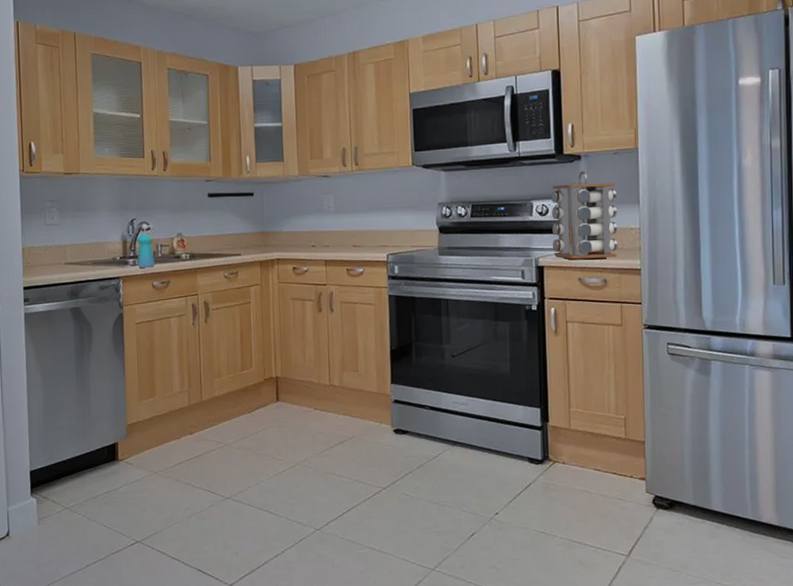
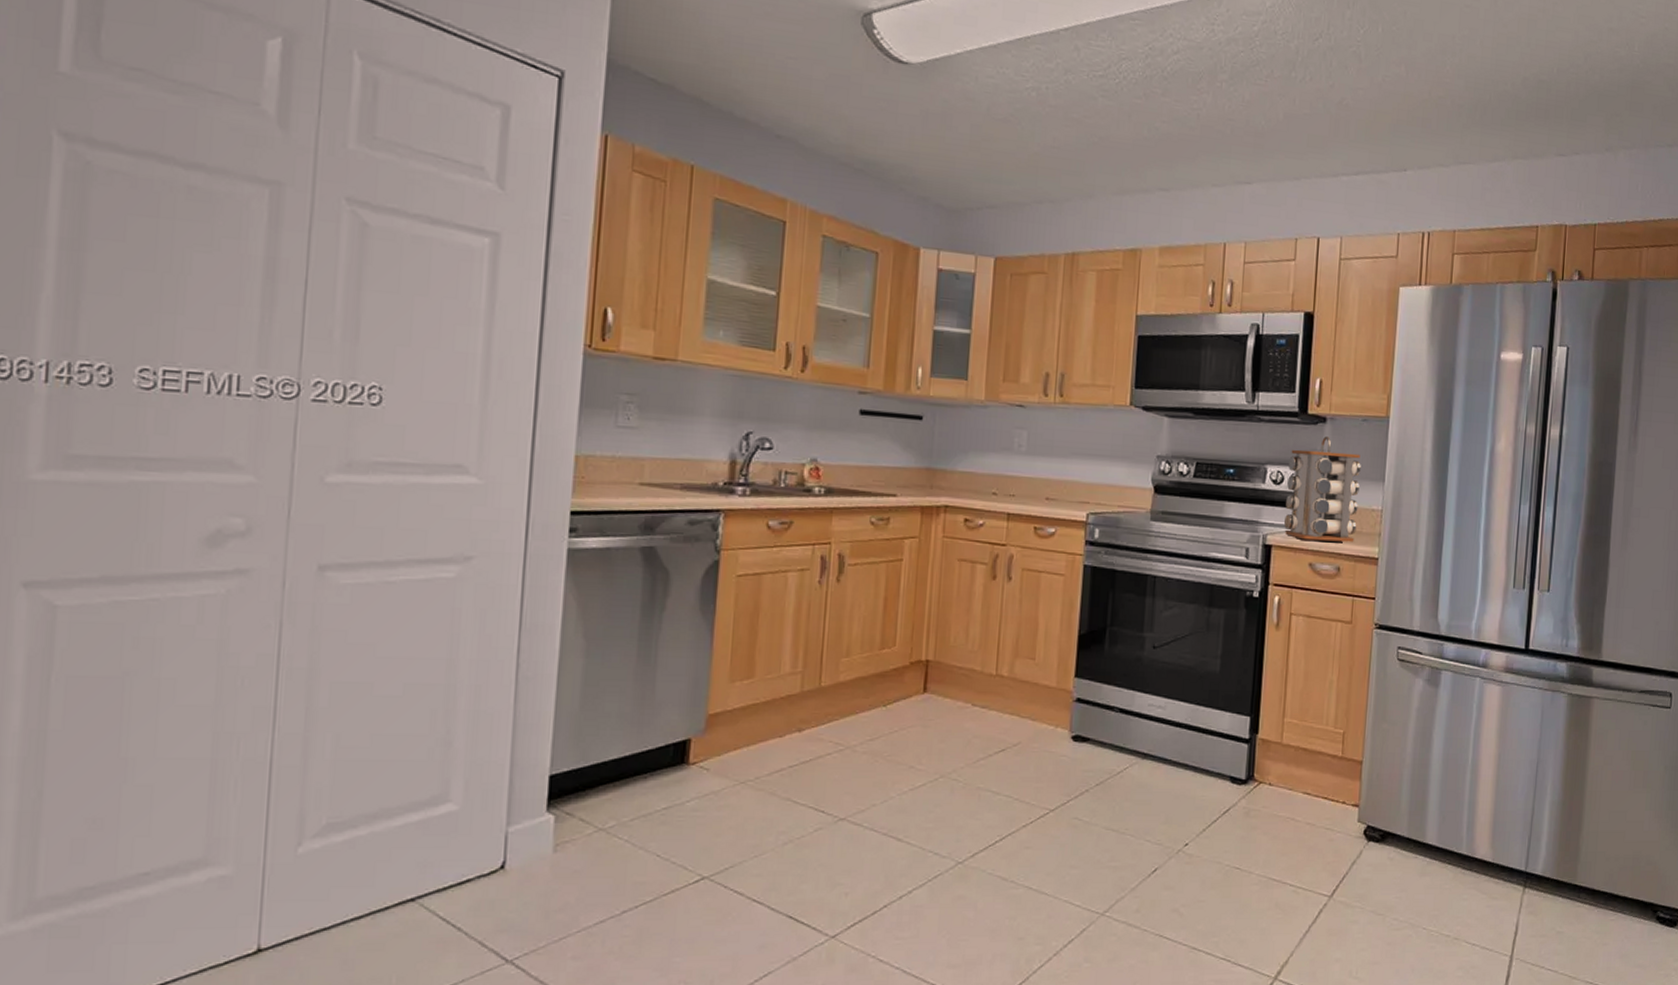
soap dispenser: present [136,223,156,269] -> none [748,440,777,502]

